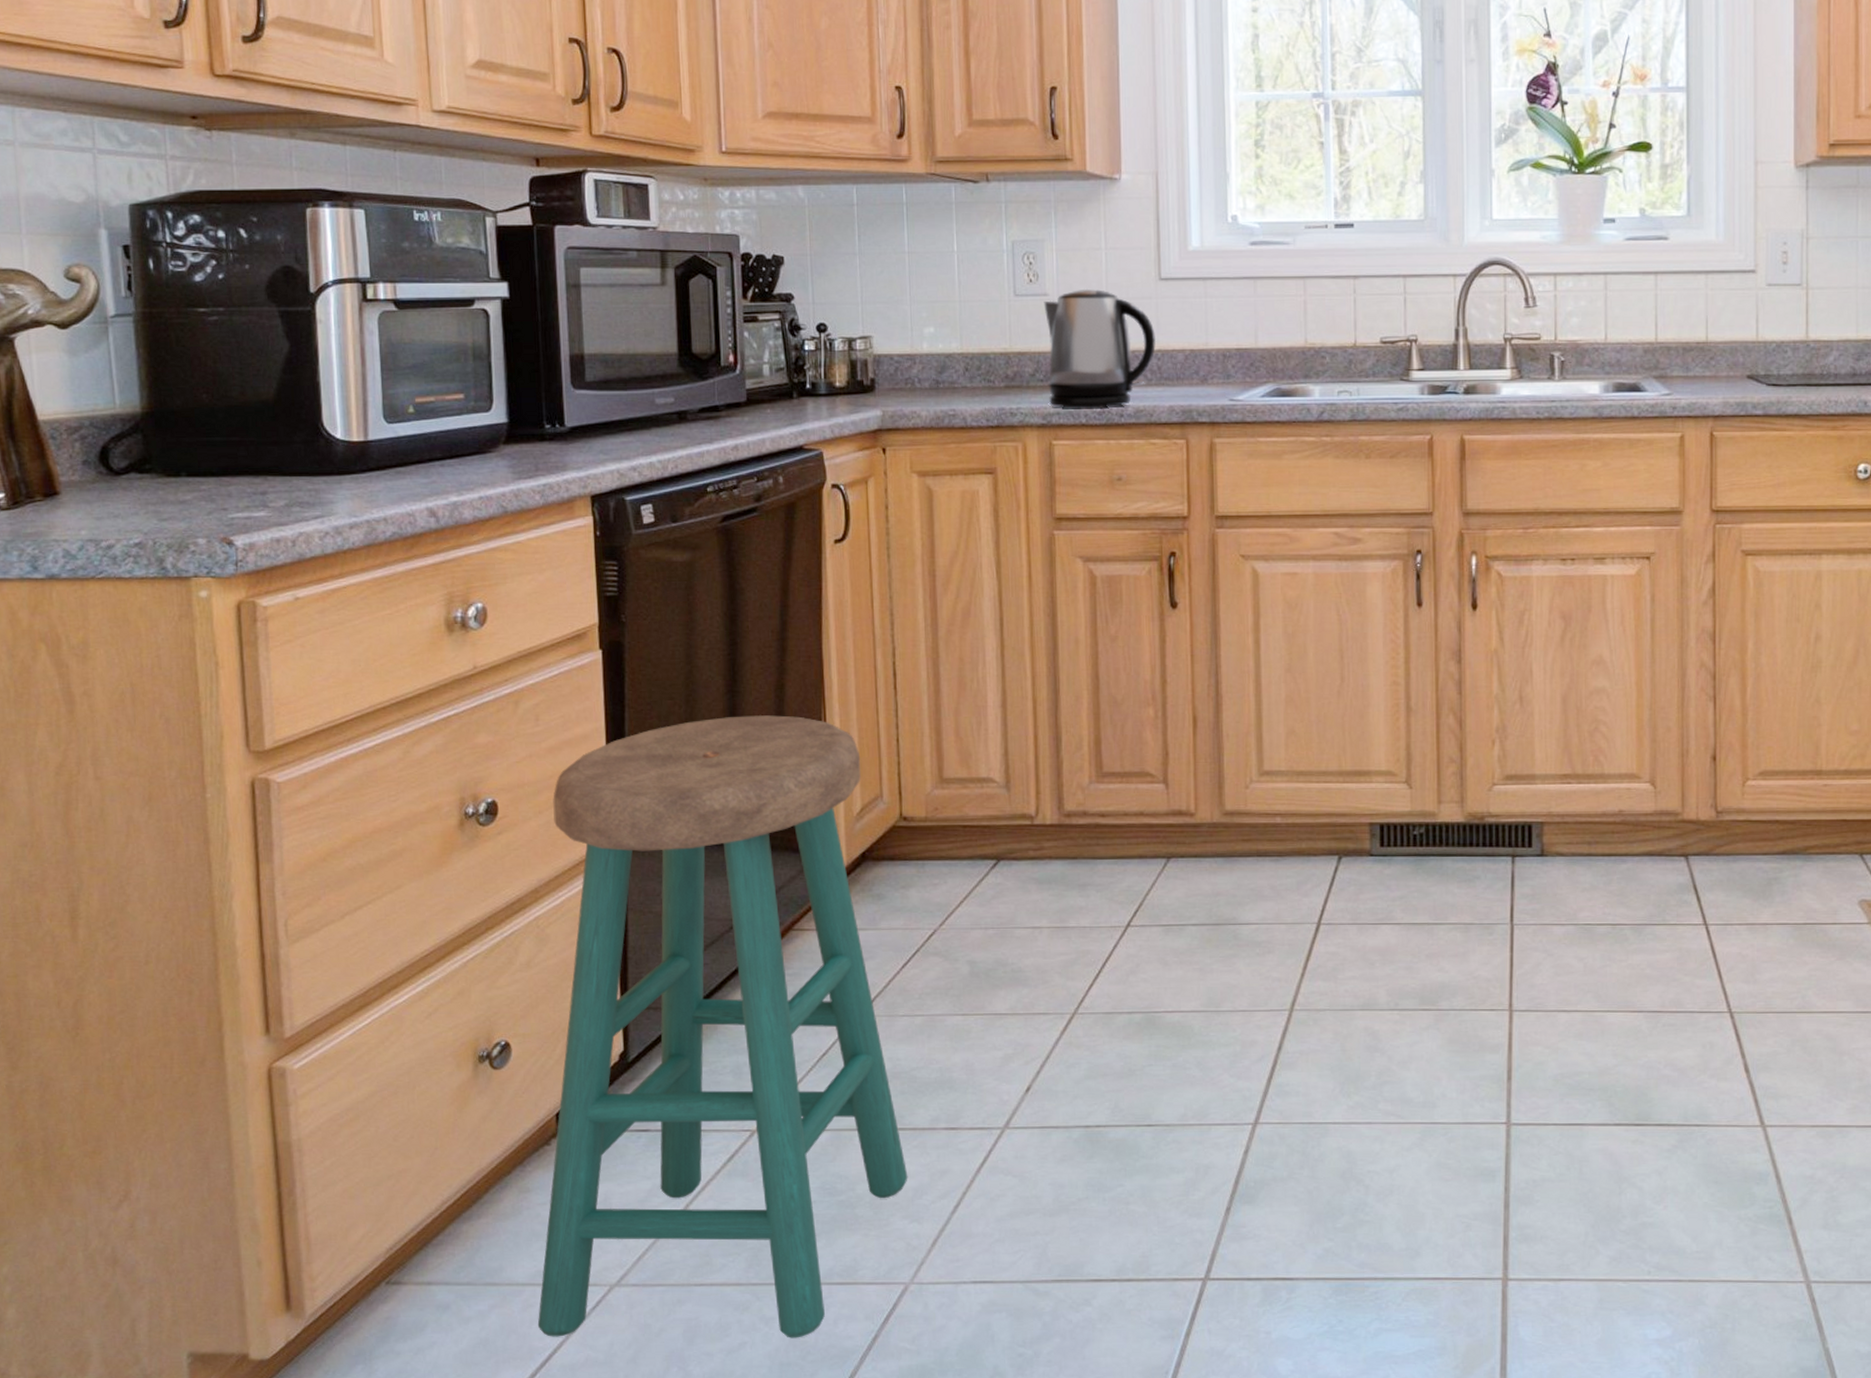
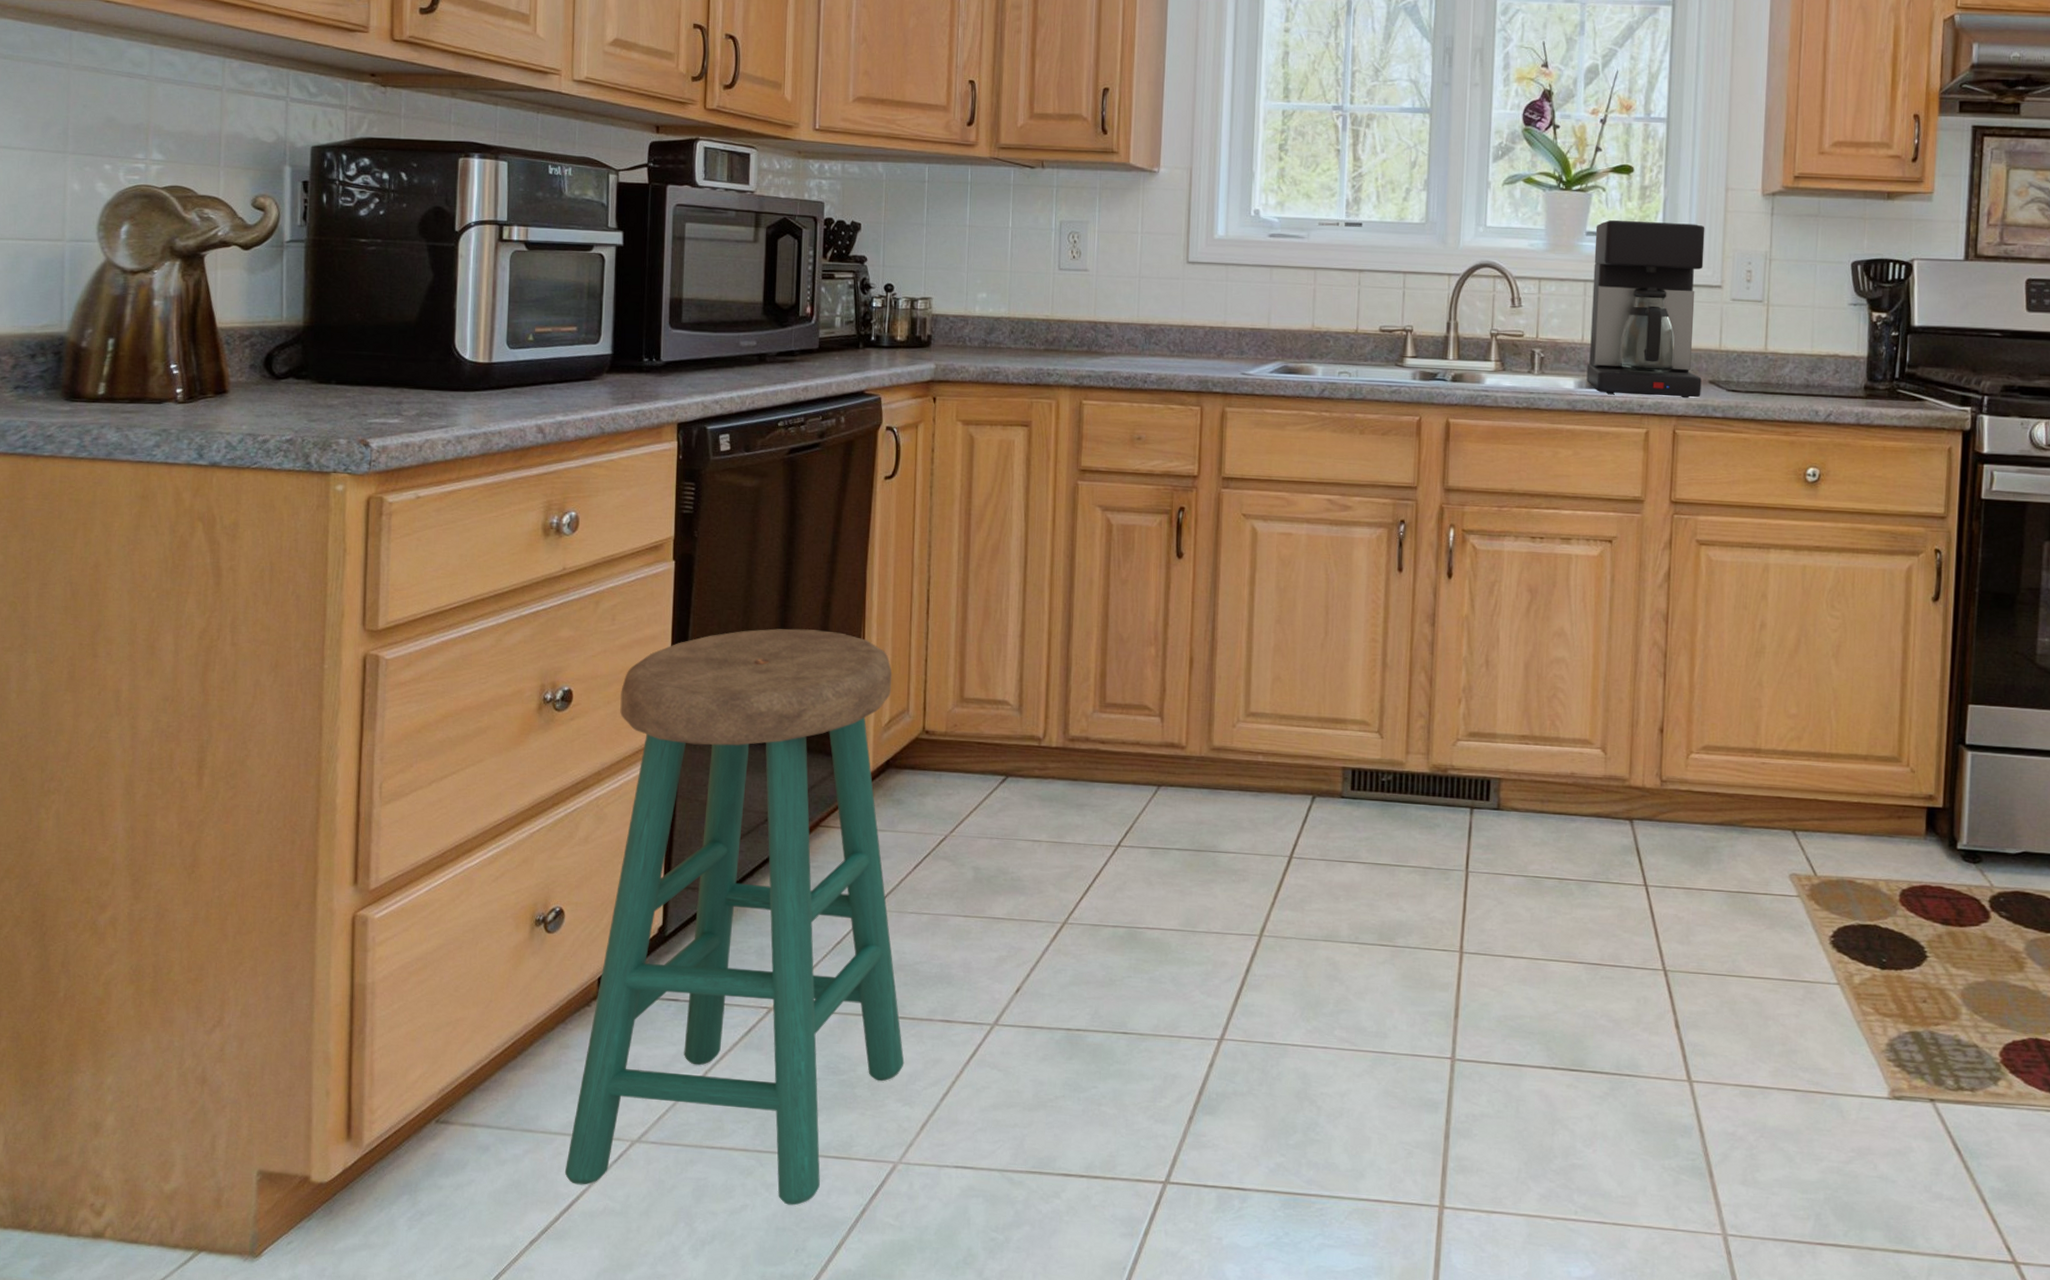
kettle: present [1044,288,1156,408] -> none [1082,267,1180,374]
coffee maker: none [1612,203,1739,397] -> present [1586,220,1705,399]

